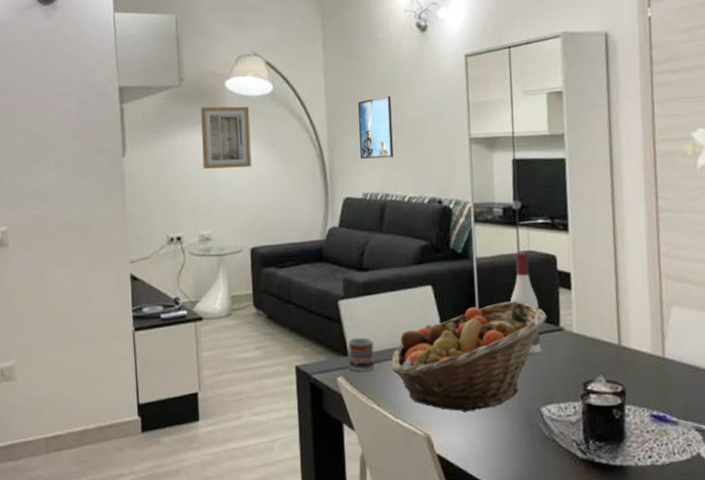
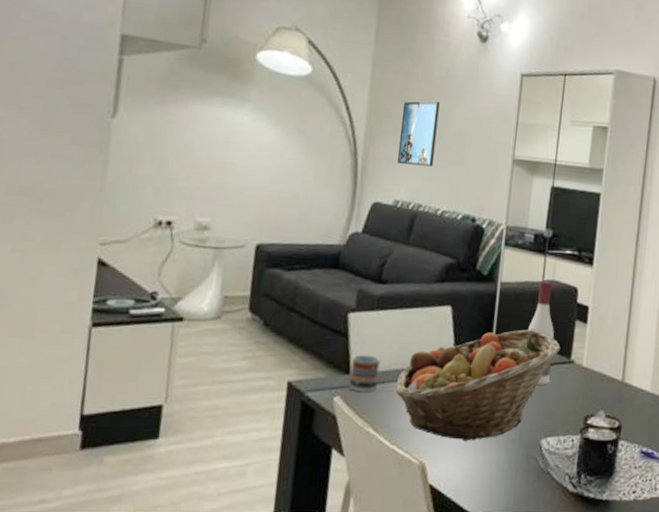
wall art: present [200,106,252,169] -> none [213,76,281,153]

